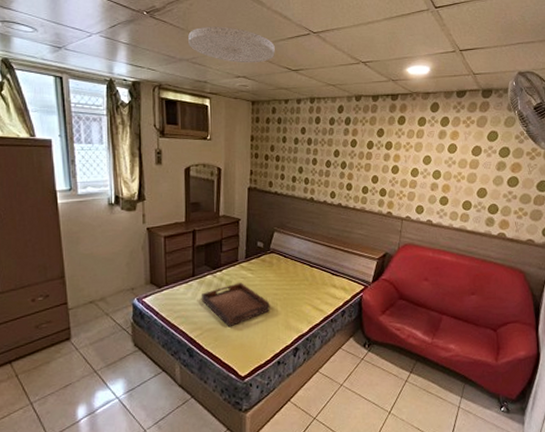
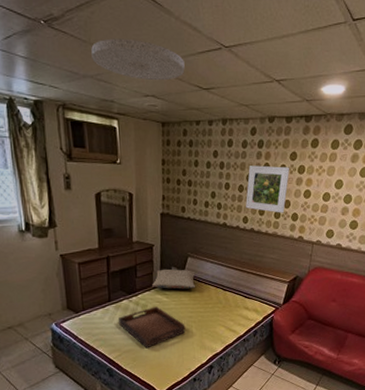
pillow: none [236,243,282,265] -> present [151,269,195,290]
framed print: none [333,141,377,189] -> present [246,165,289,213]

